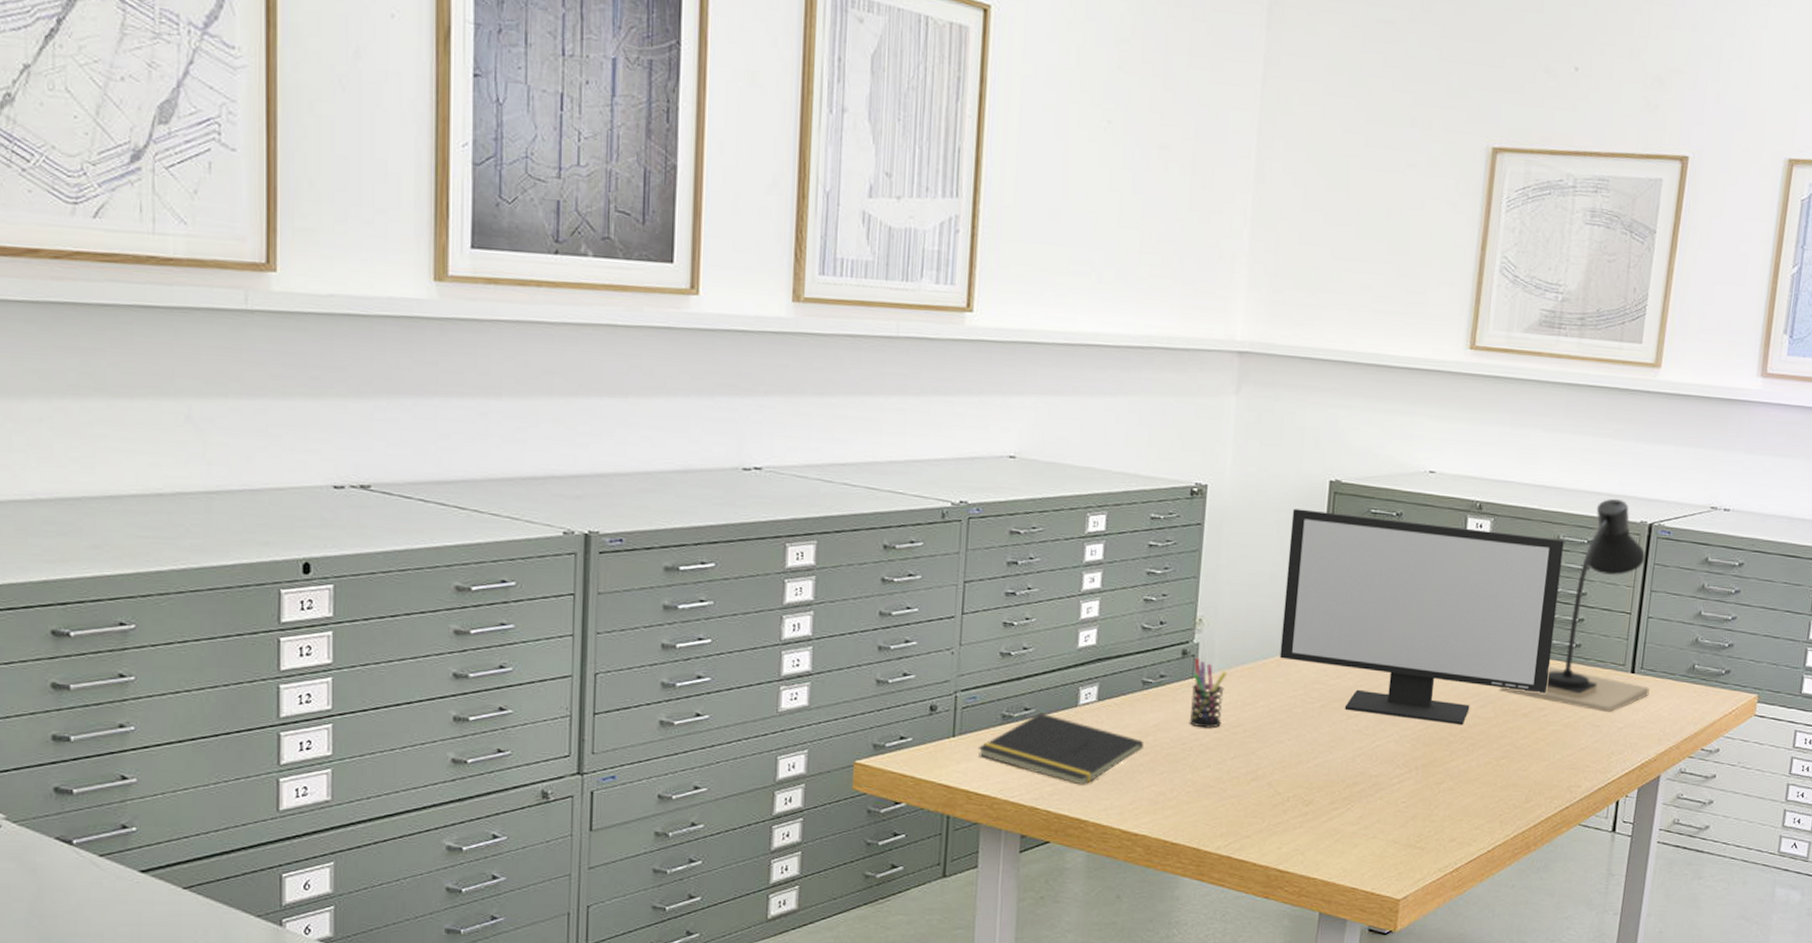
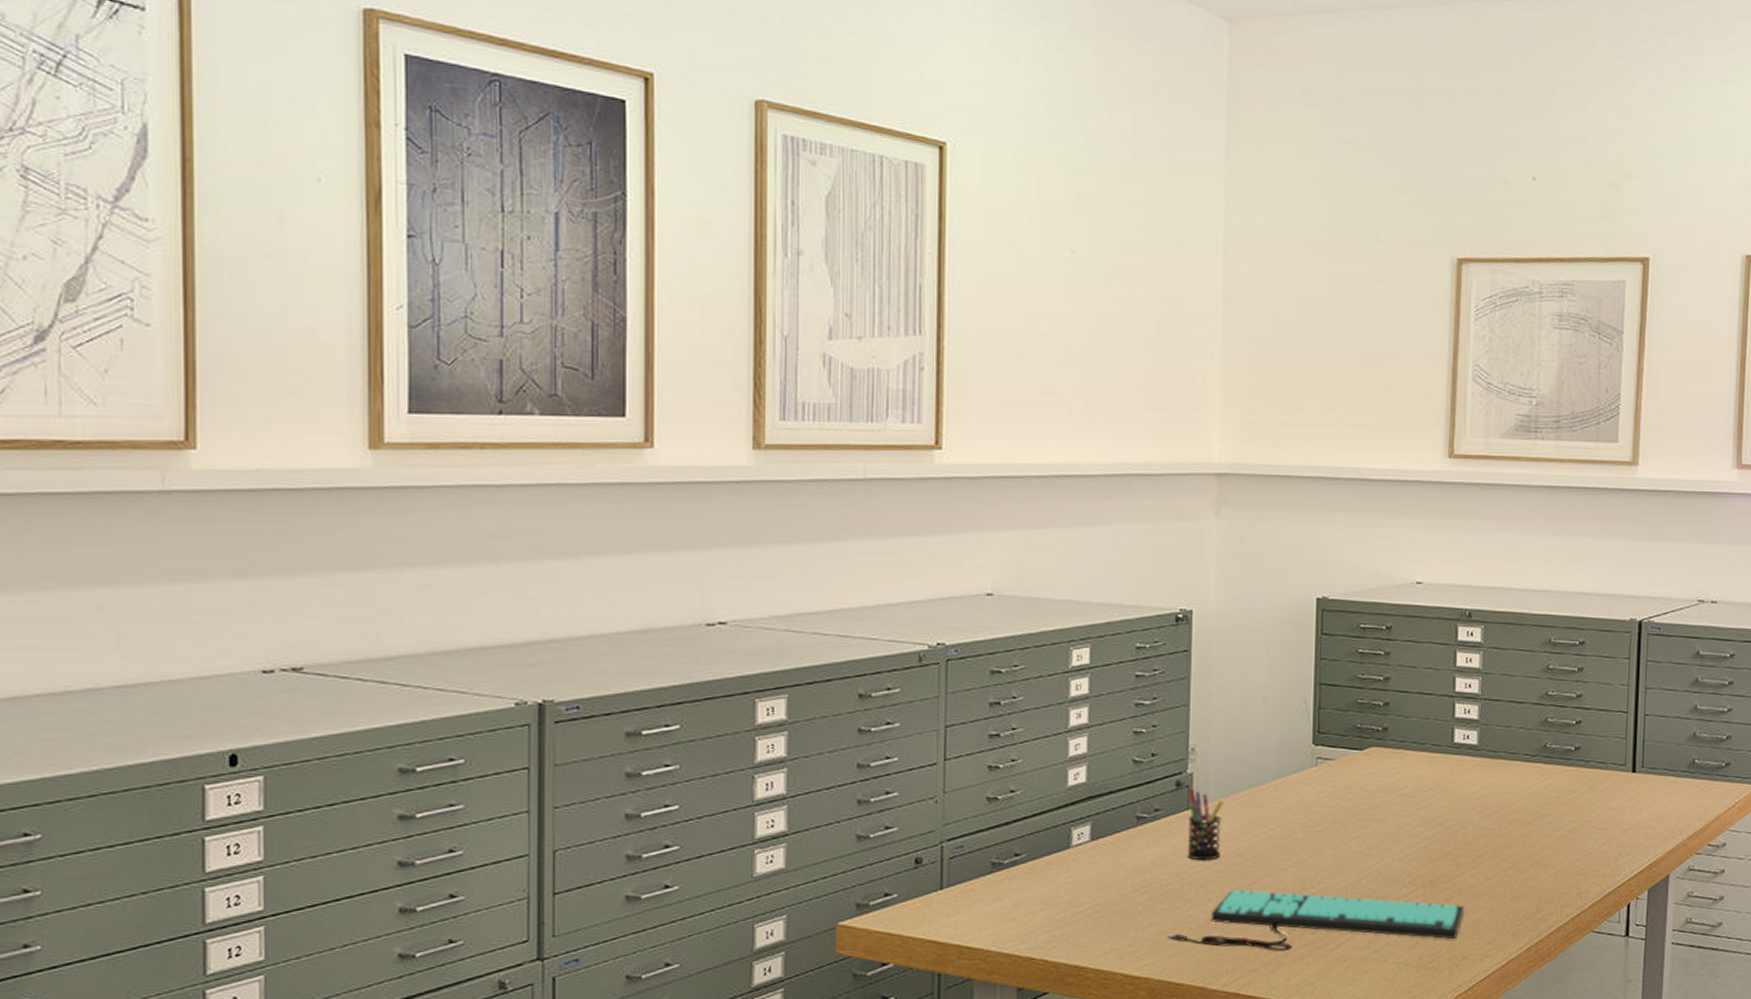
notepad: present [977,713,1144,785] -> none [967,857,1141,930]
computer keyboard: none [1166,757,1456,822] -> present [1168,889,1465,952]
computer monitor: present [1279,508,1564,726] -> none [1276,629,1556,839]
desk lamp: present [1500,498,1650,712] -> none [1502,598,1652,814]

